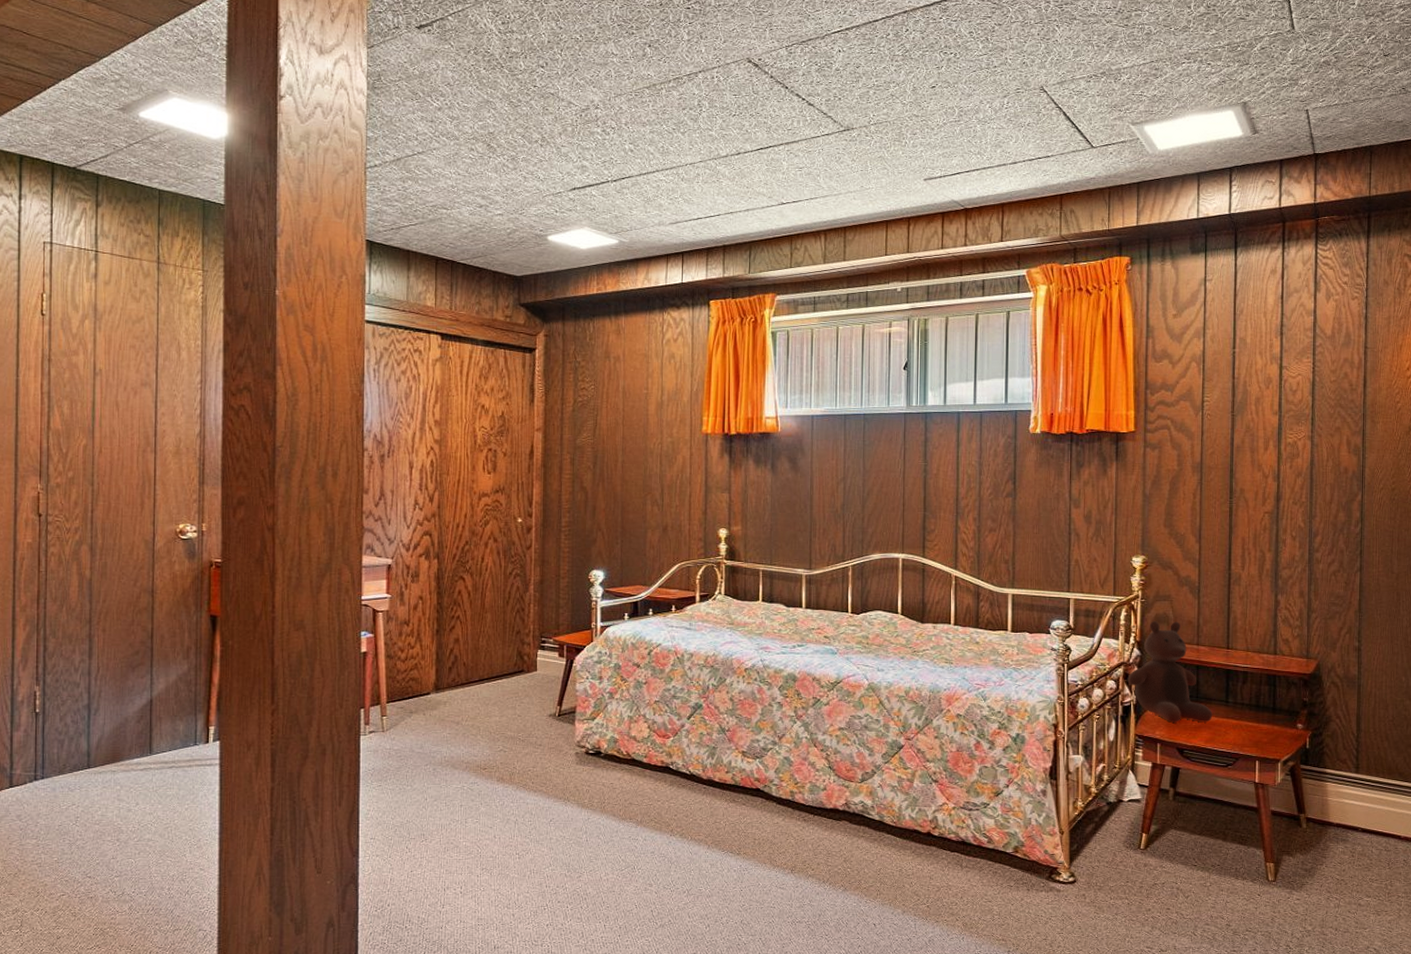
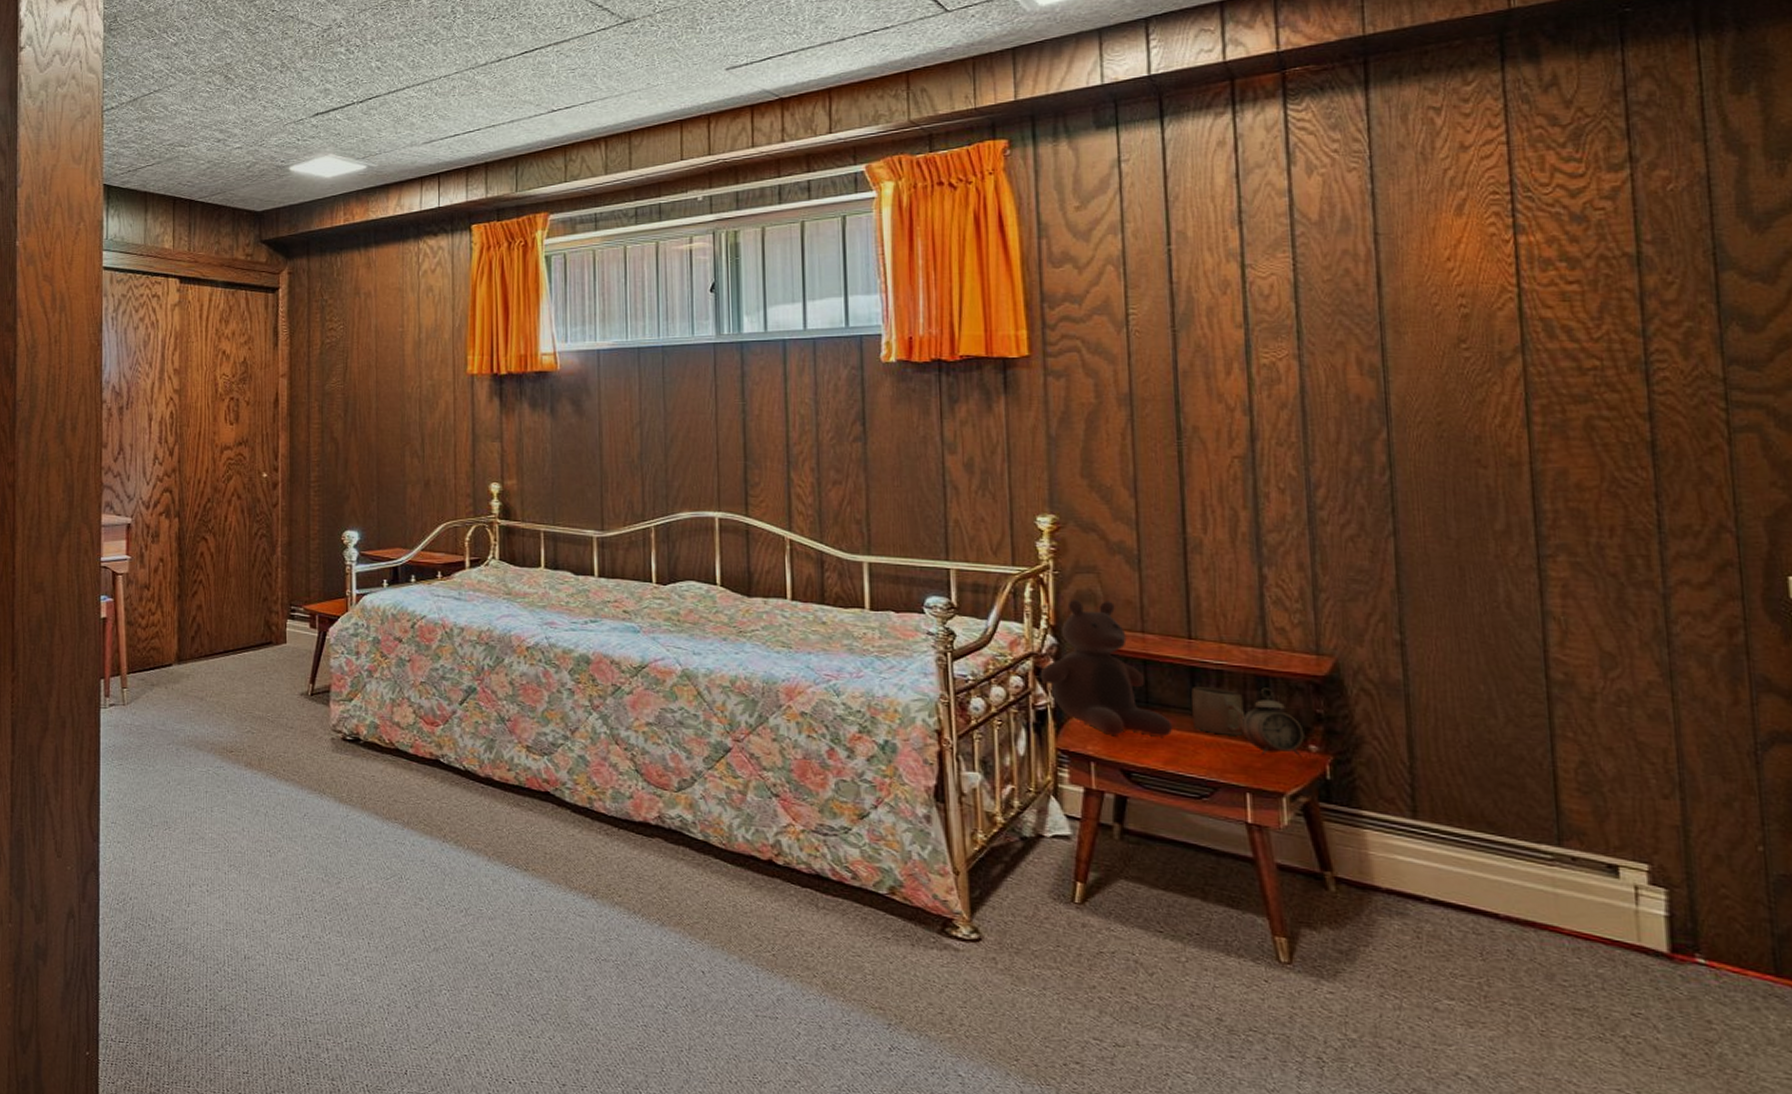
mug: none [1225,684,1260,719] -> present [1190,687,1246,736]
alarm clock: none [1256,683,1295,734] -> present [1241,688,1304,758]

